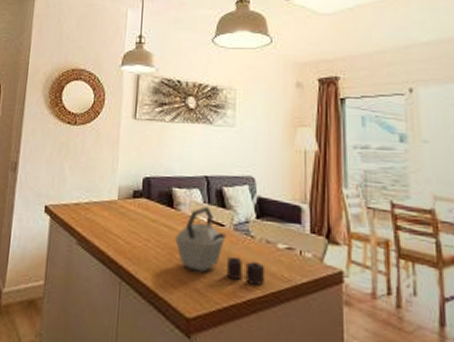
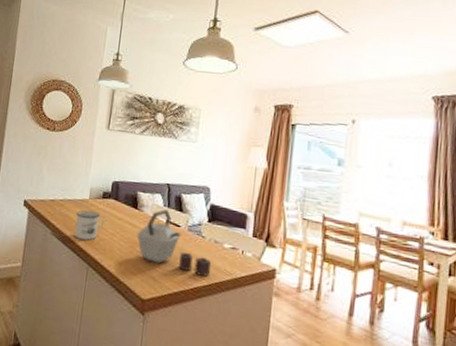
mug: none [103,214,137,249] -> present [74,210,105,240]

